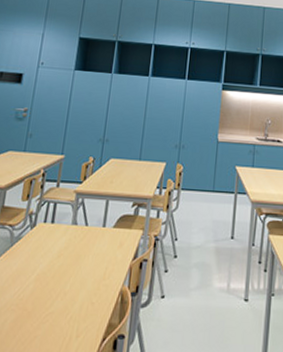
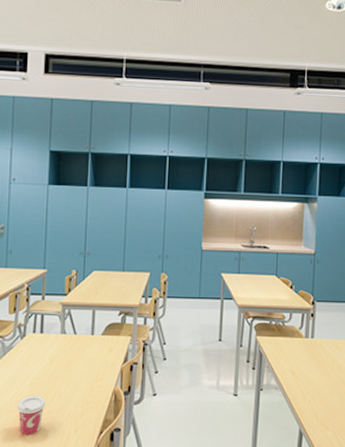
cup: none [17,293,50,340] -> present [17,396,46,435]

